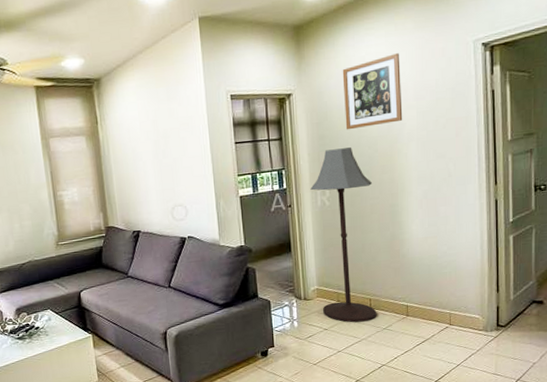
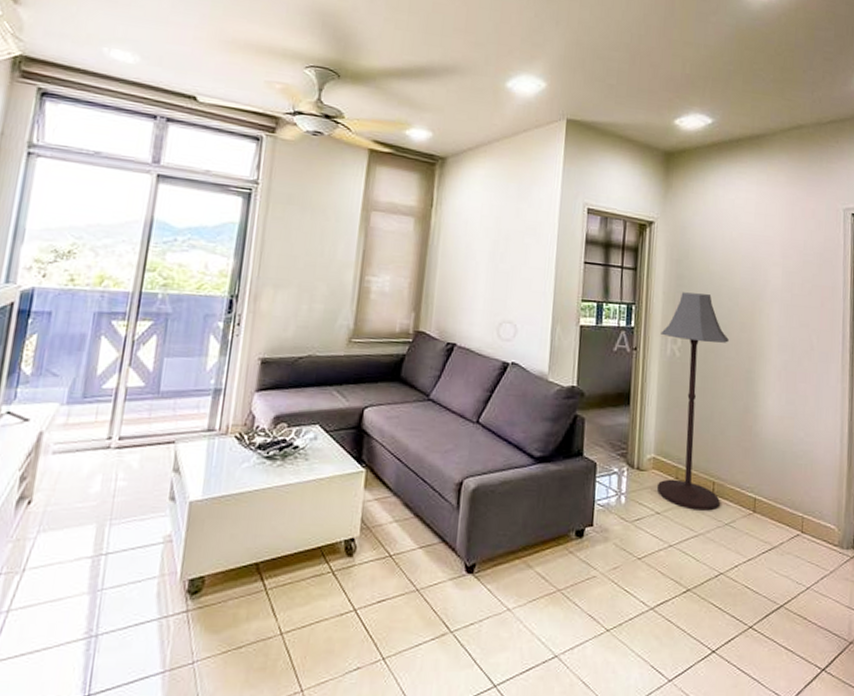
wall art: present [342,53,403,130] -> none [707,203,770,277]

